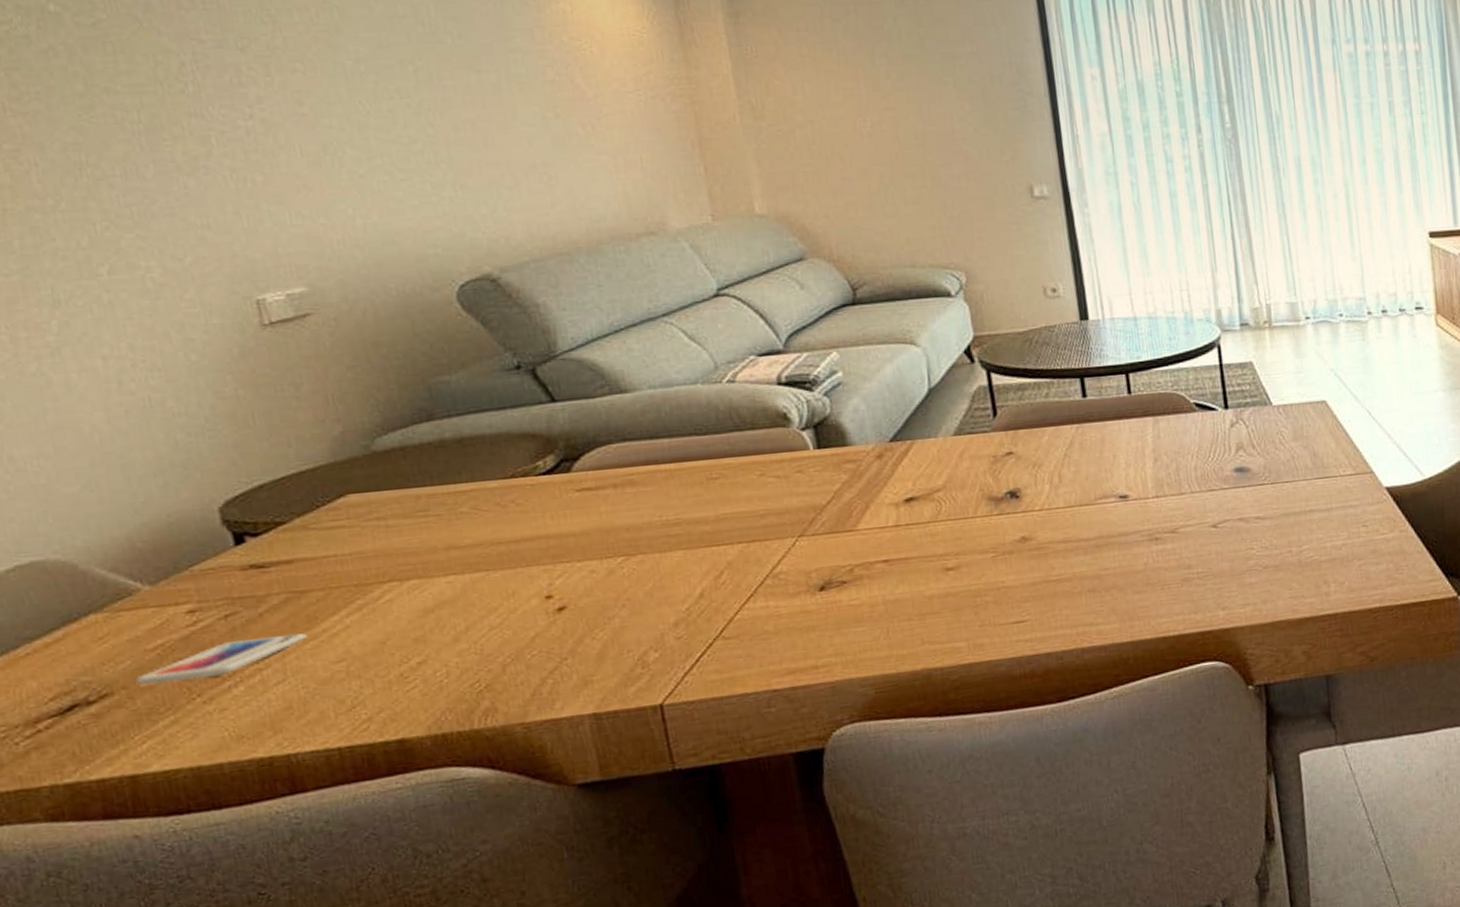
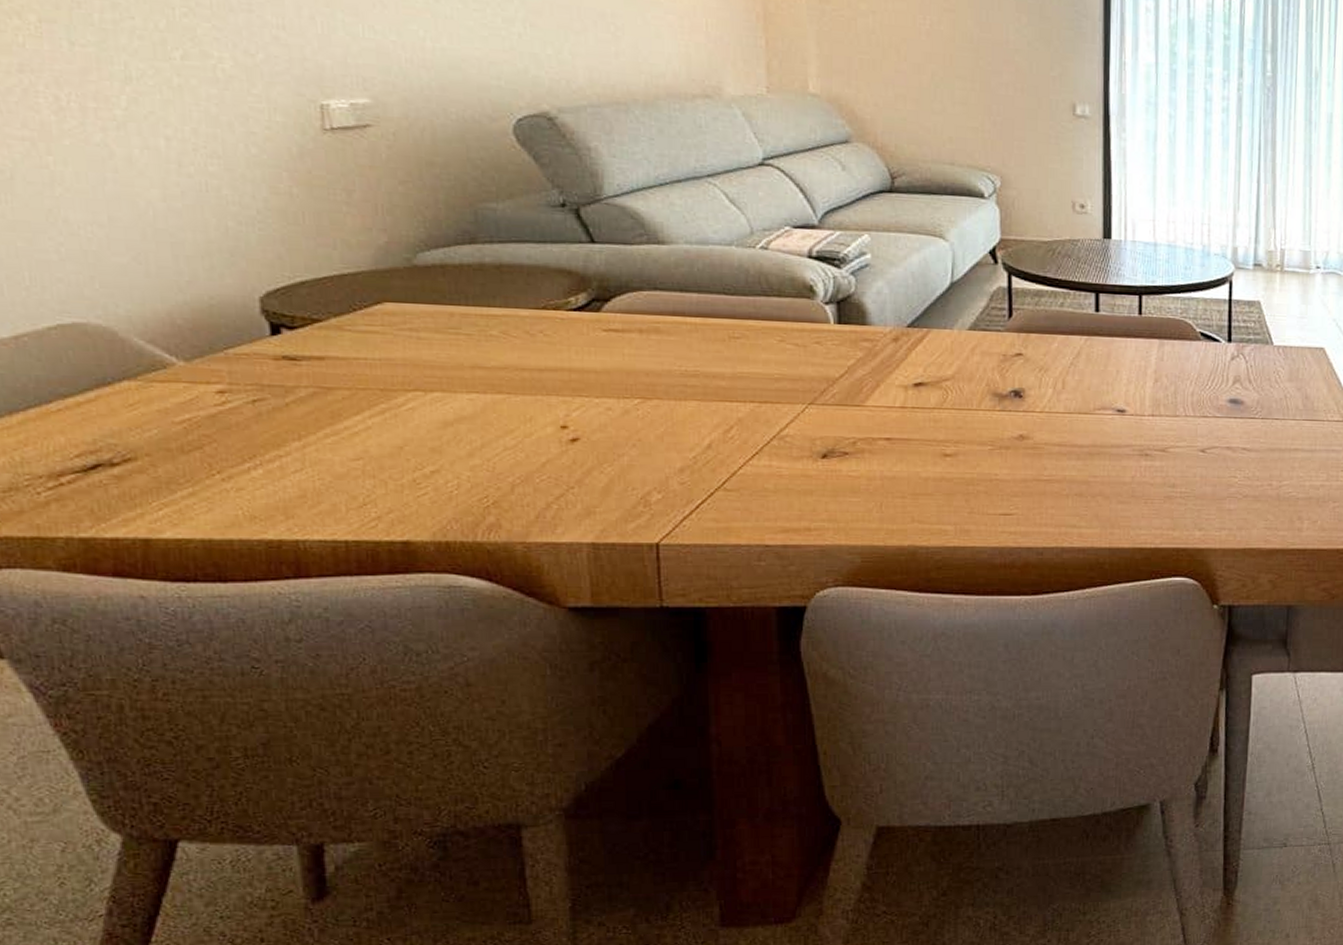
smartphone: present [135,632,307,686] -> none [159,426,328,457]

